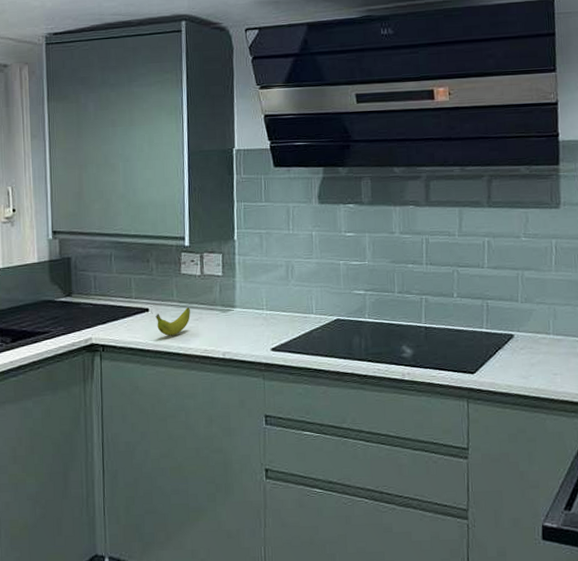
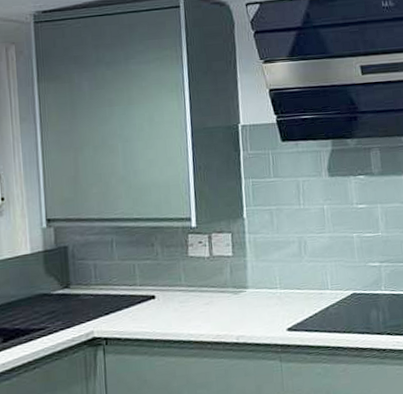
banana: present [155,308,190,336] -> none [163,291,200,323]

